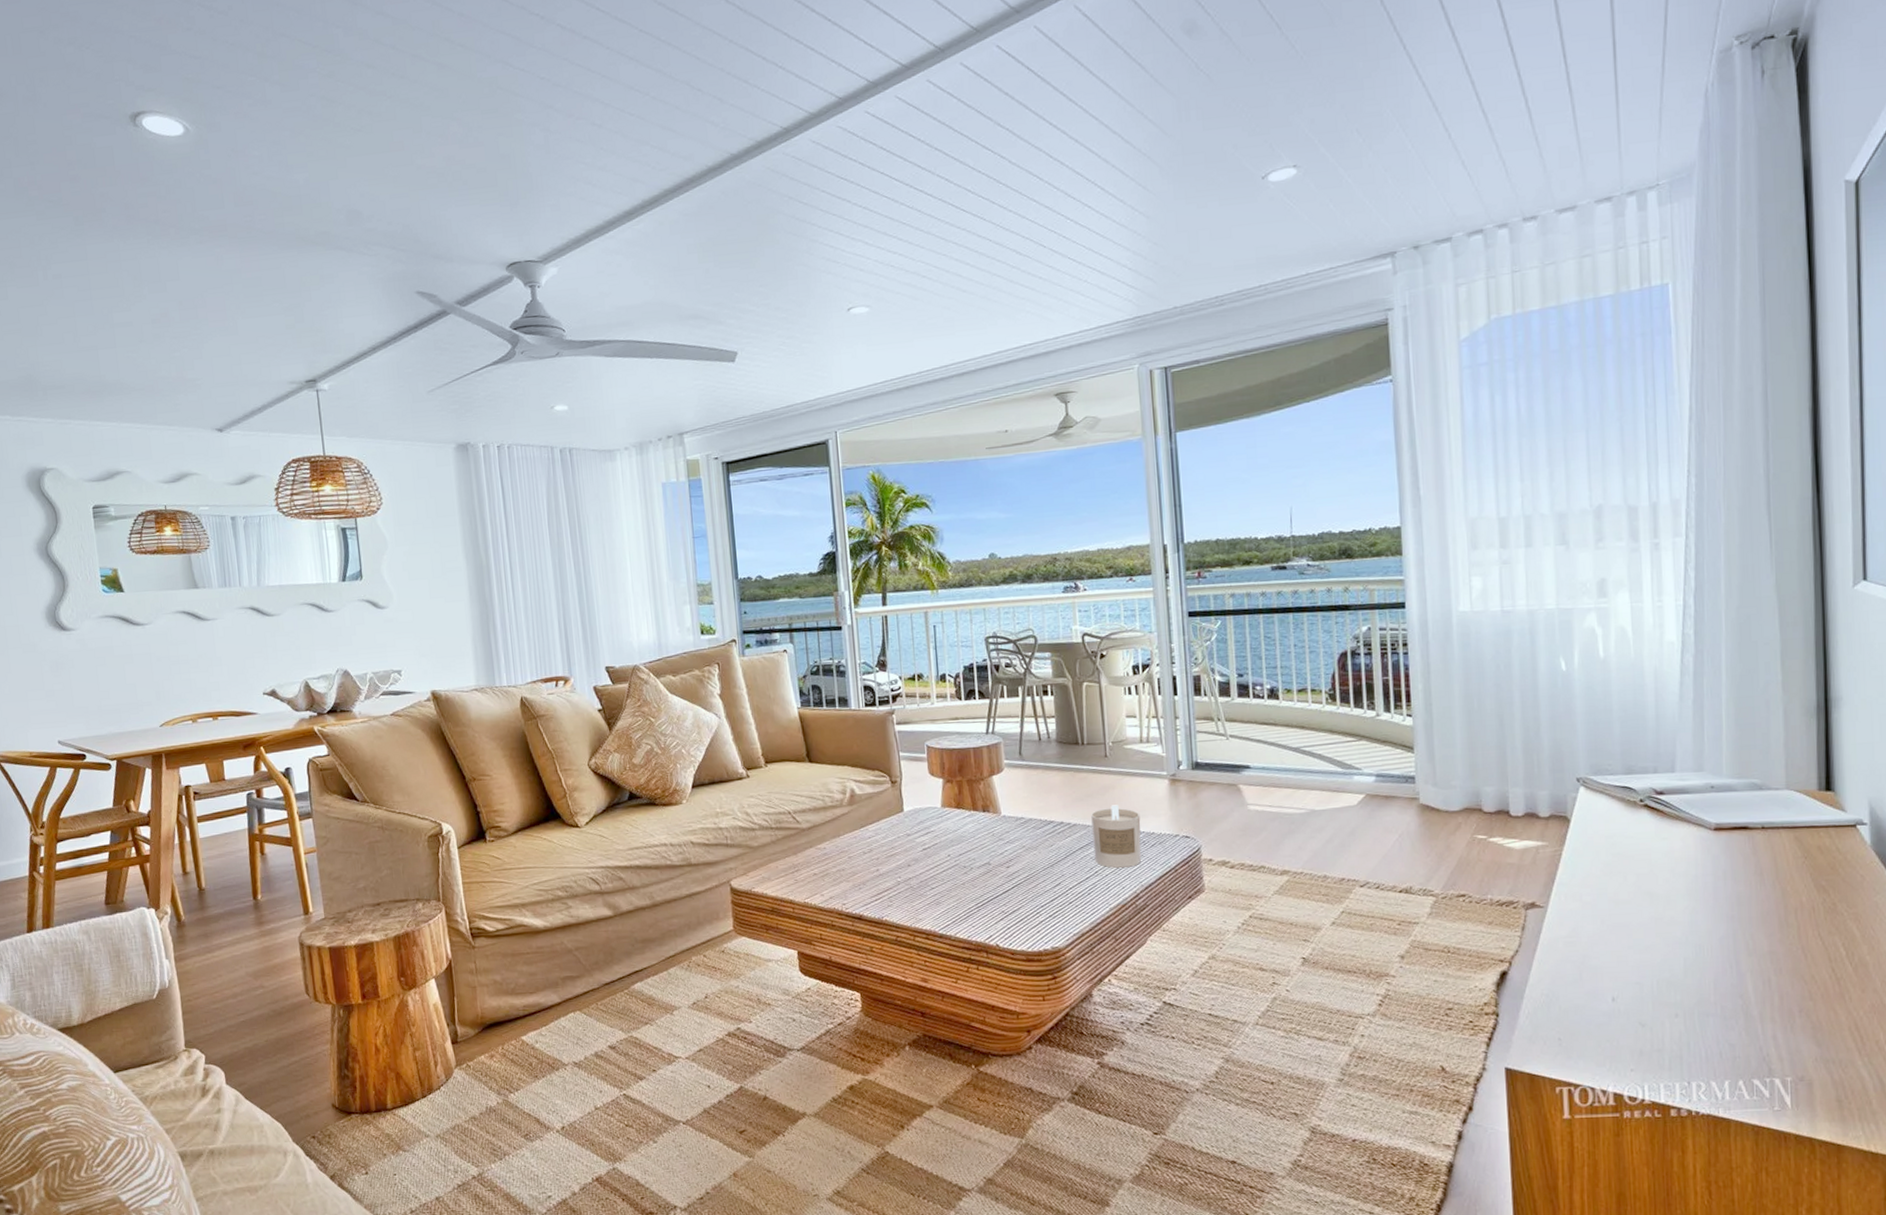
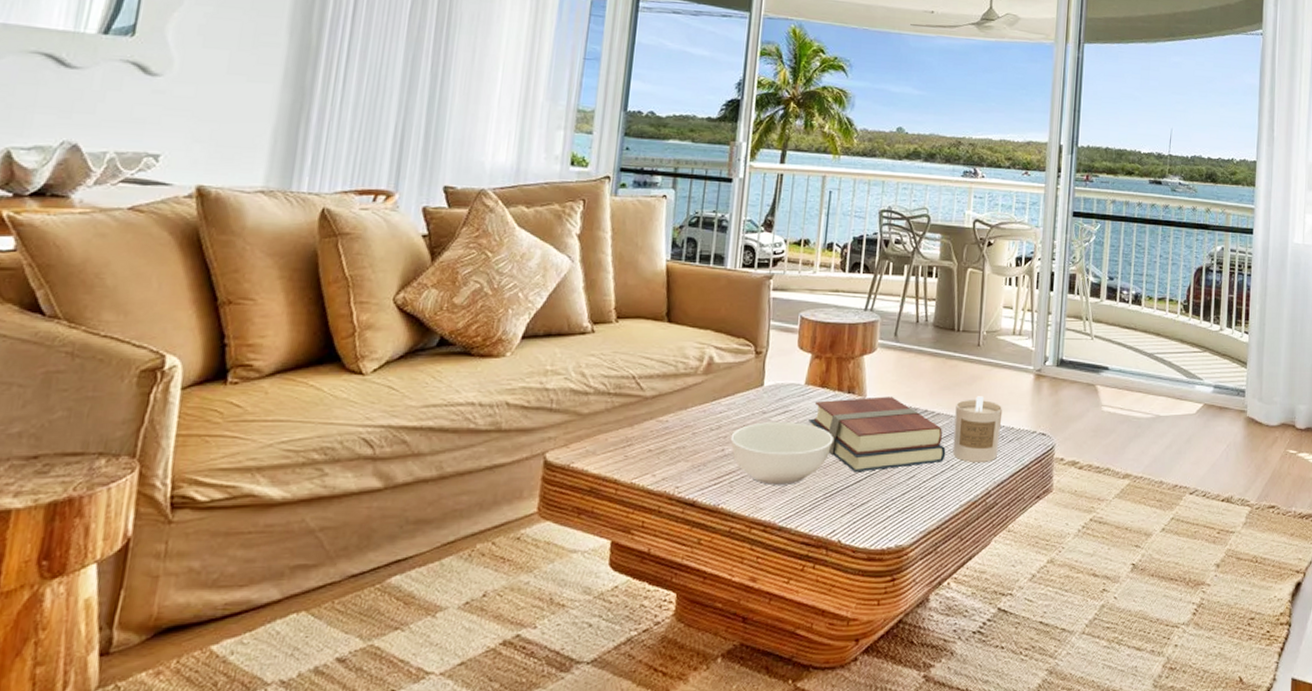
bowl: none [882,841,977,898] -> present [730,422,833,485]
books: none [950,812,1088,884] -> present [808,396,946,473]

